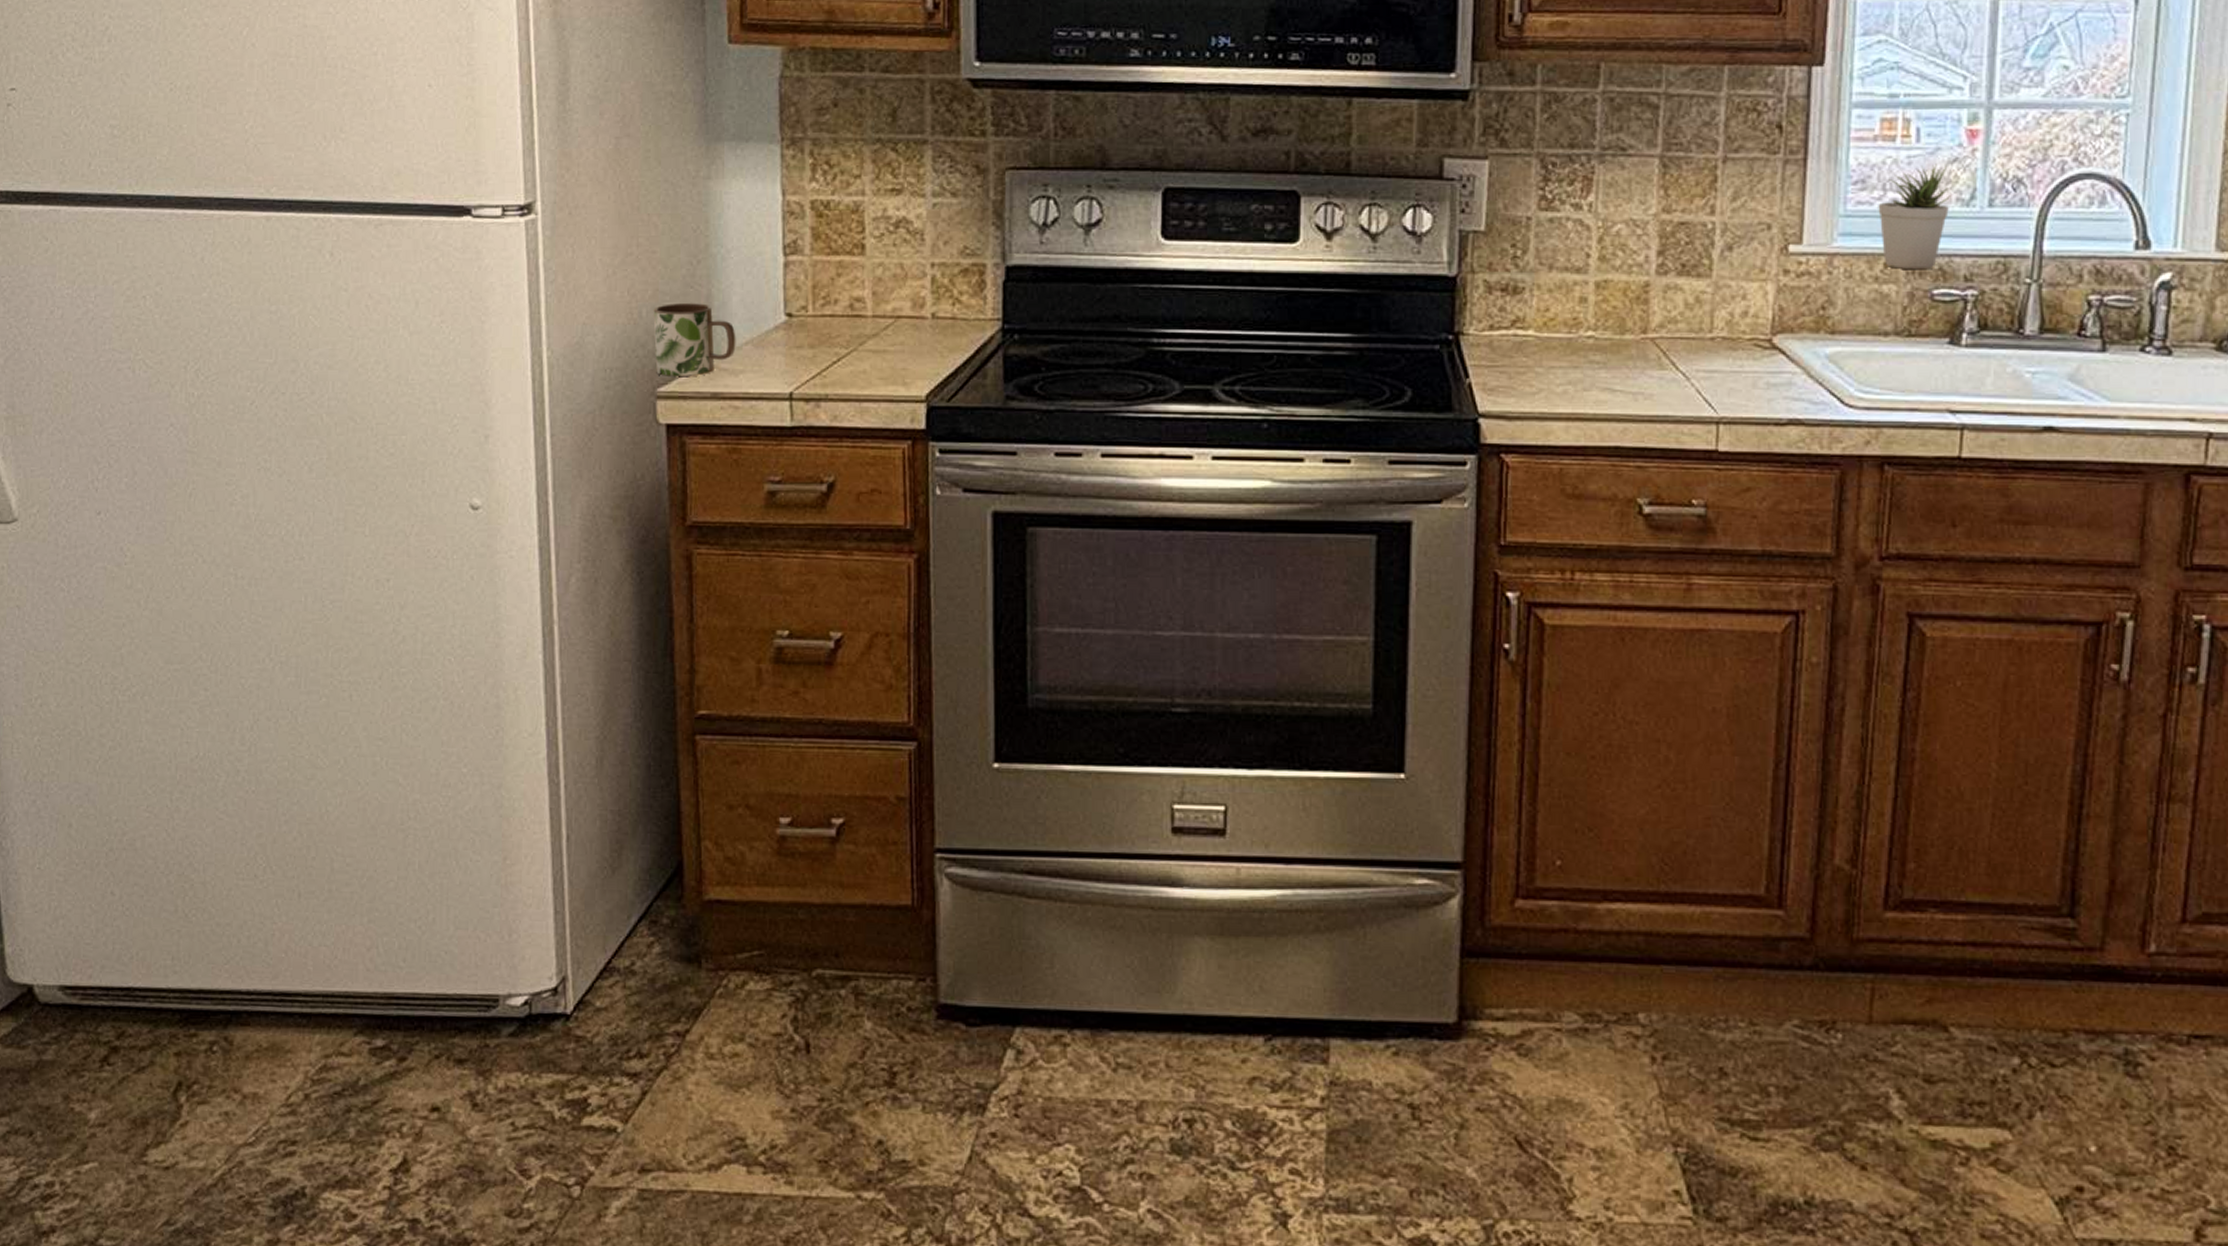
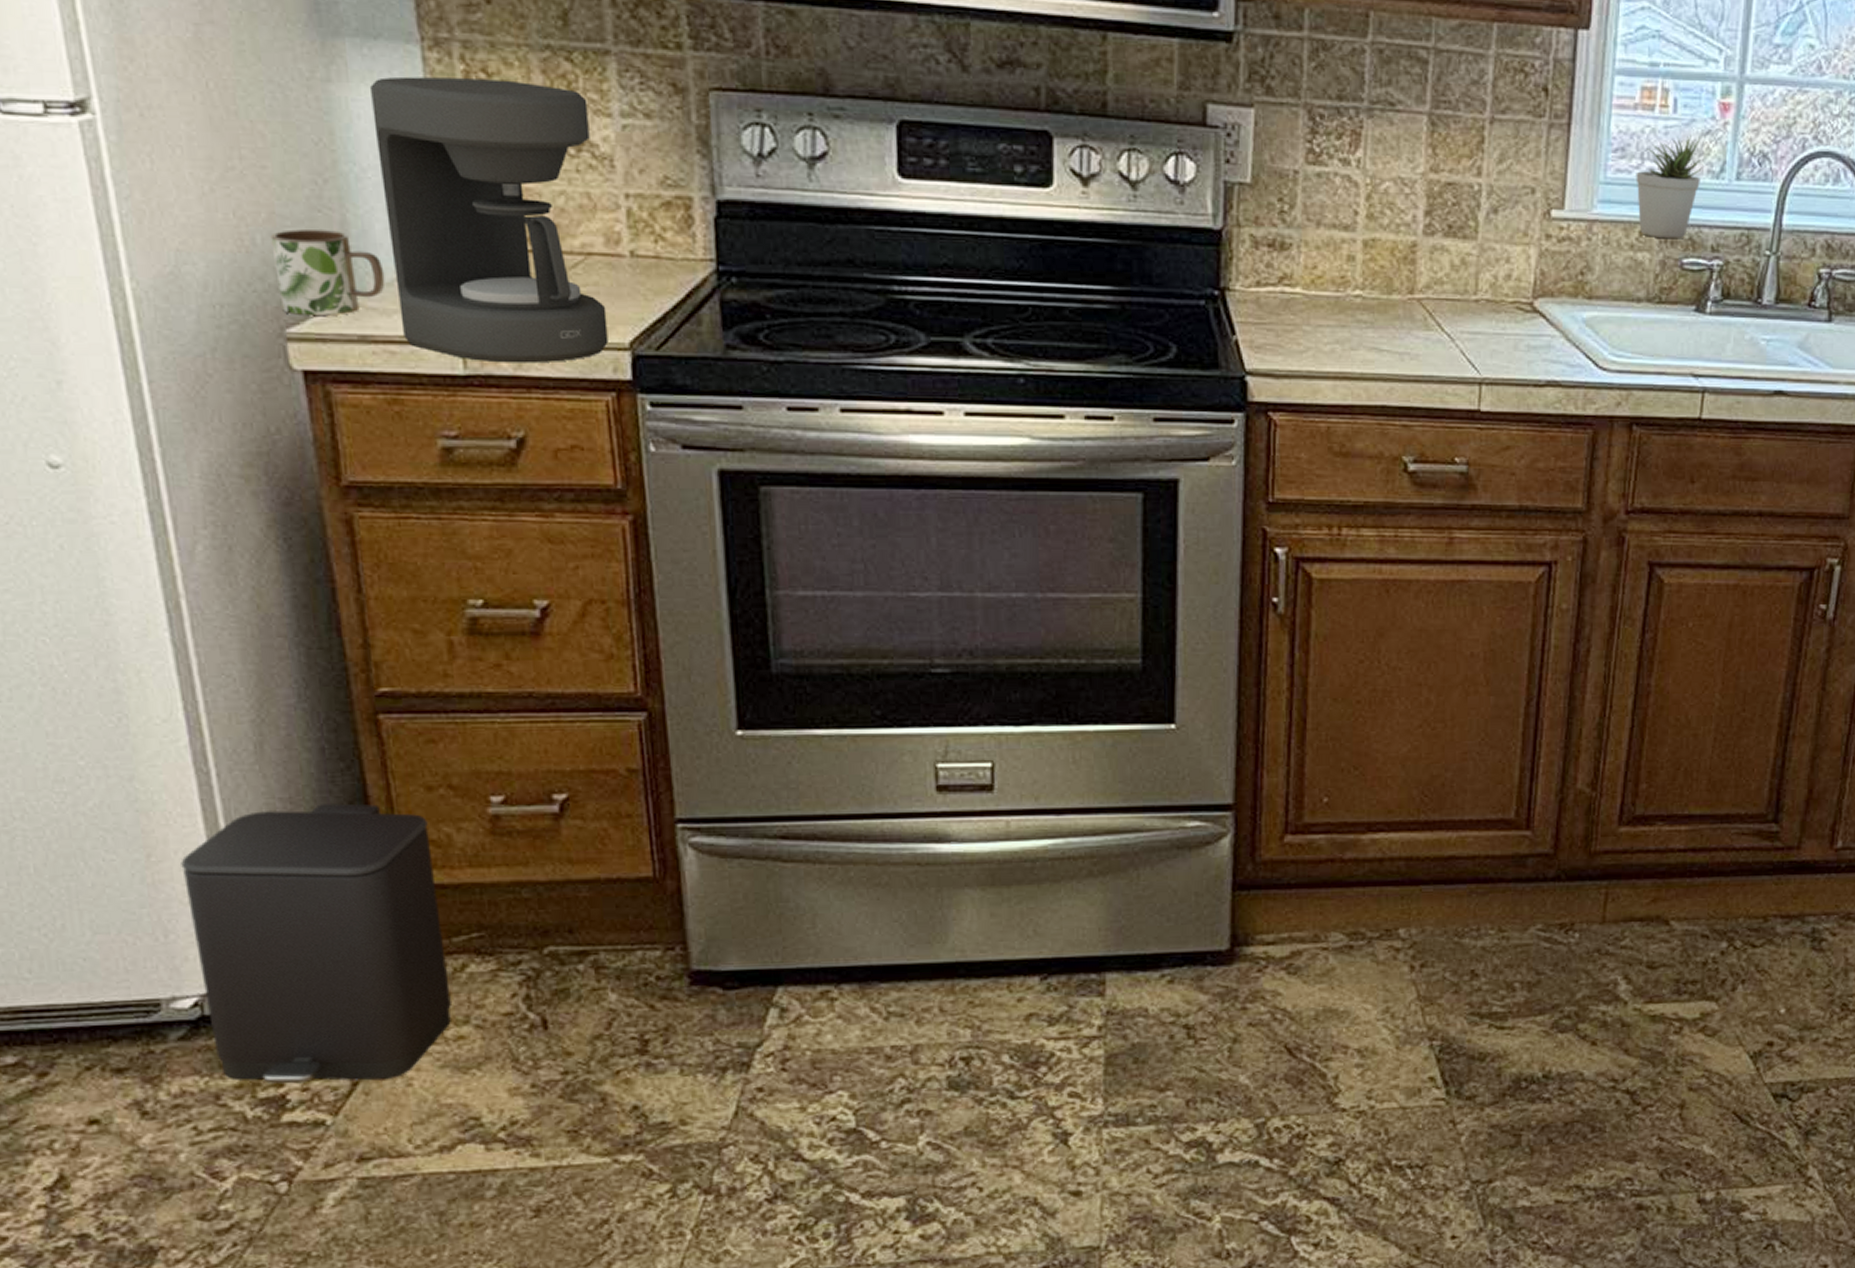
pedal bin: none [529,818,731,1091] -> present [181,803,451,1084]
coffee maker: none [738,170,909,415] -> present [369,76,609,364]

